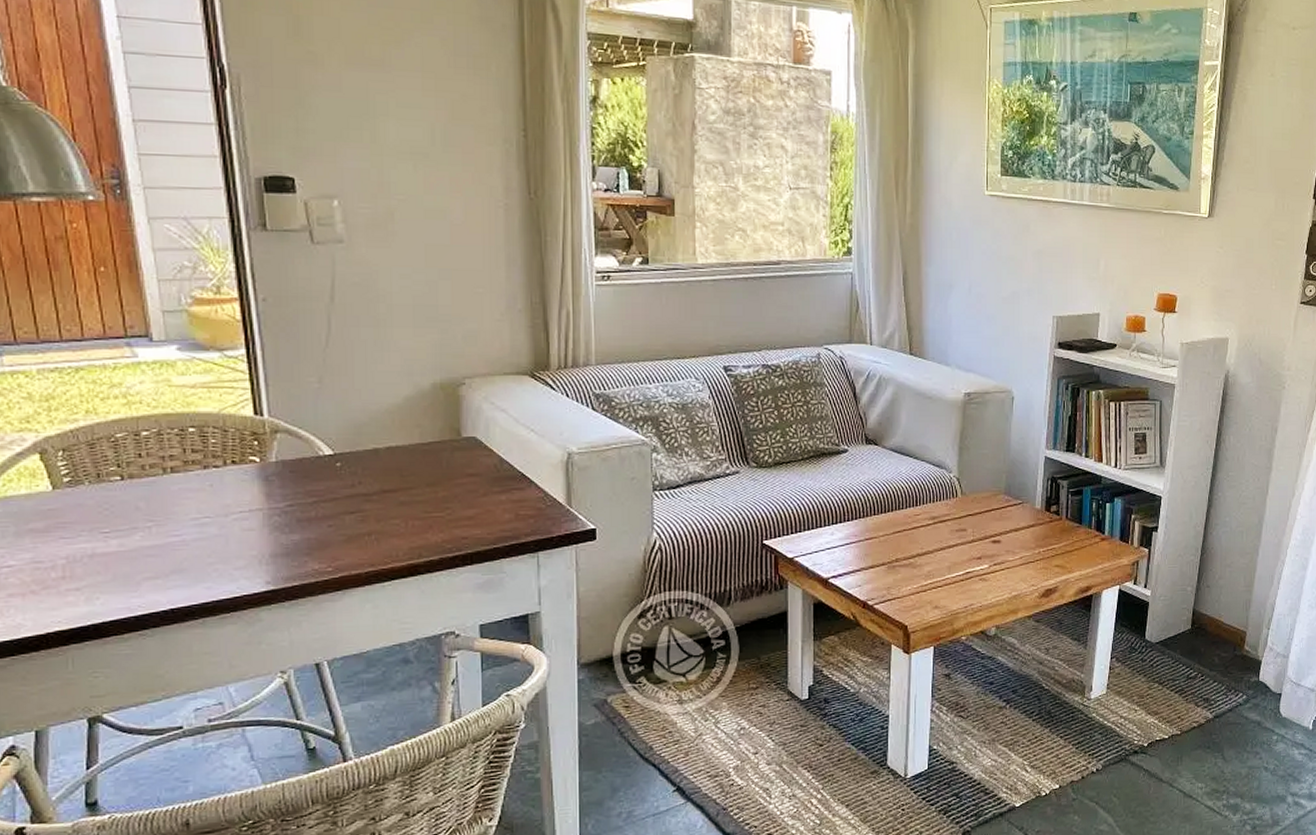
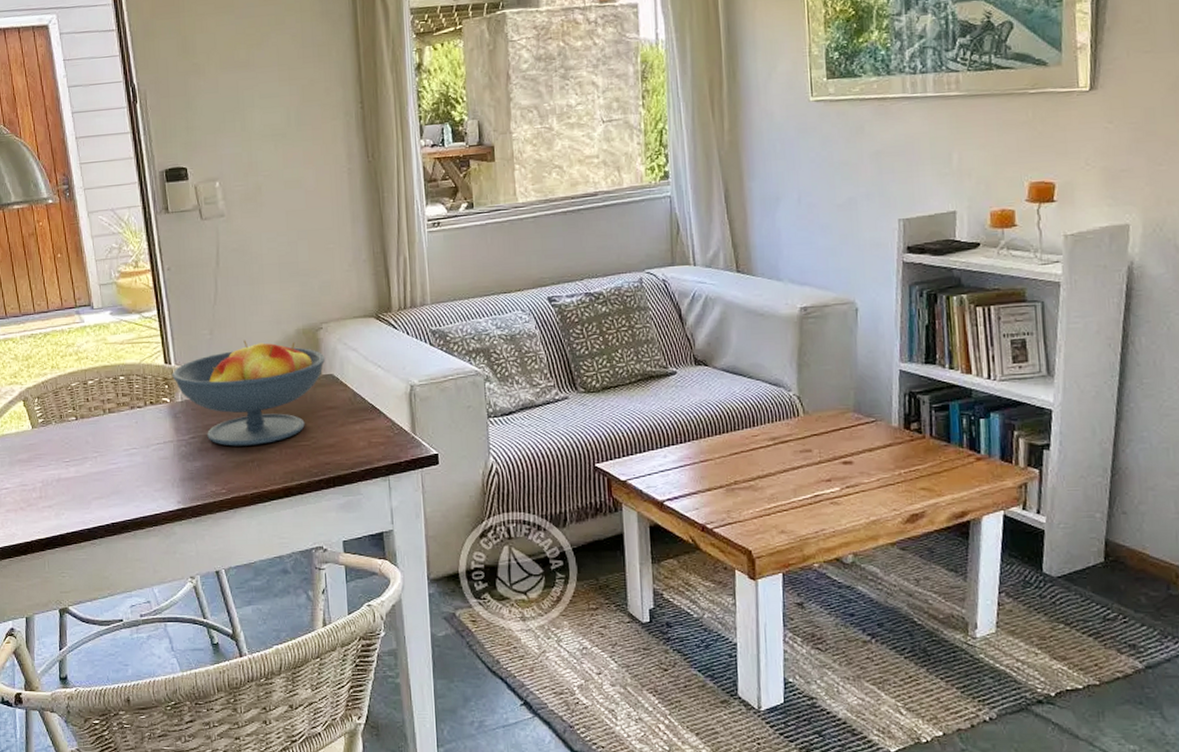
fruit bowl: none [264,392,468,517] -> present [172,340,326,446]

